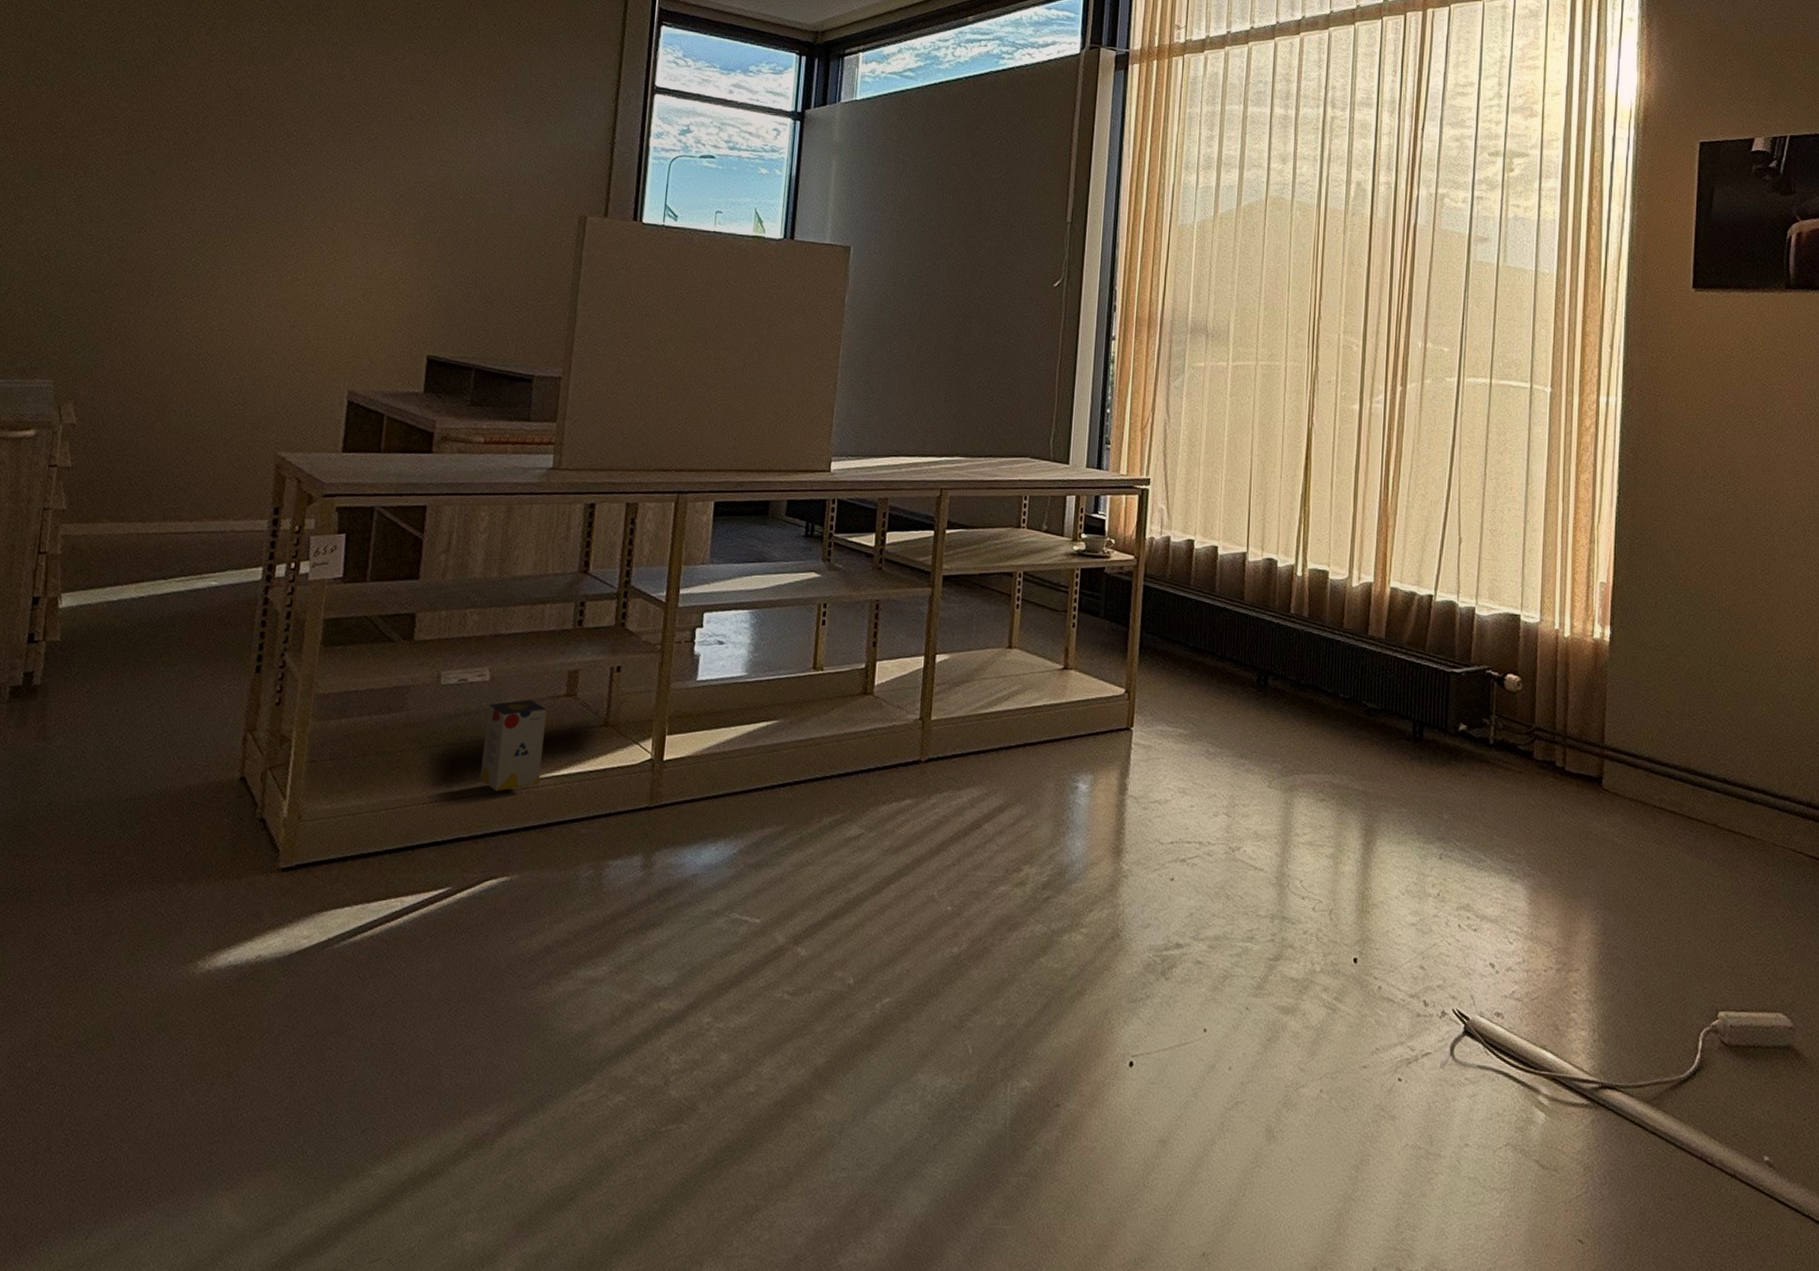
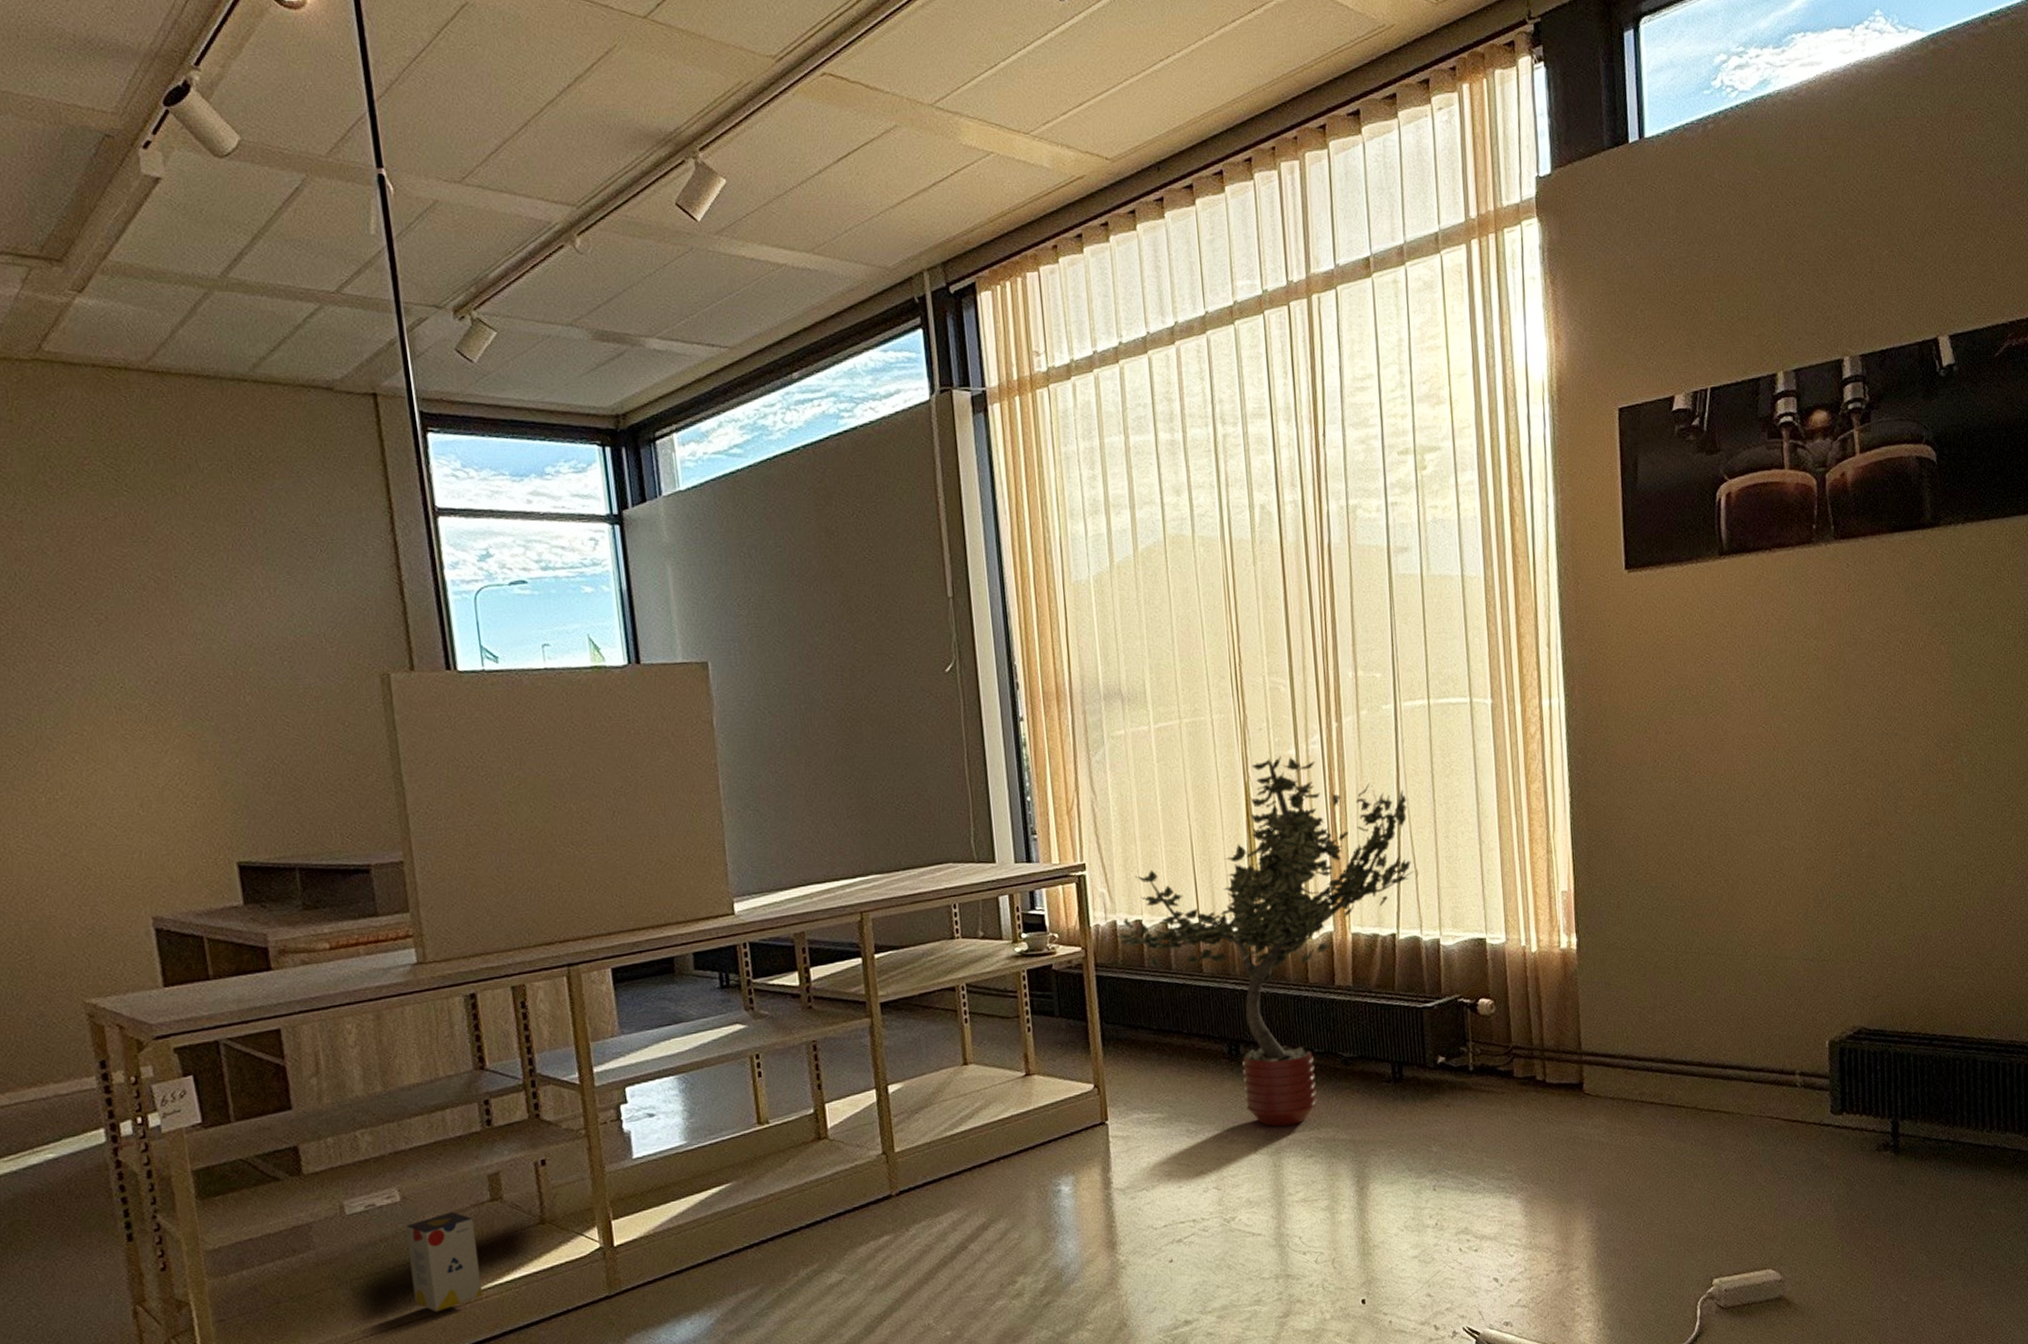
potted tree: none [1167,408,1459,766] -> present [1115,755,1415,1127]

